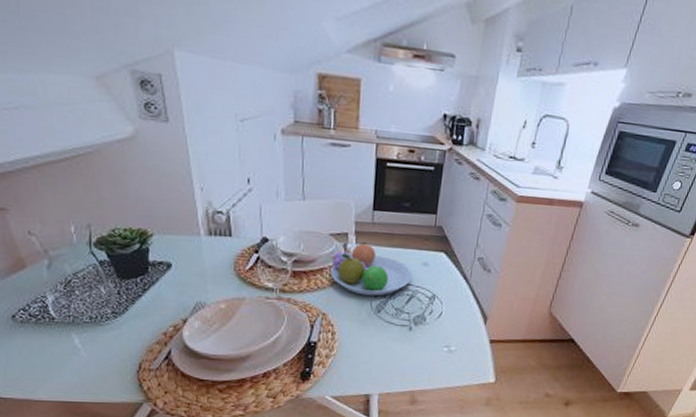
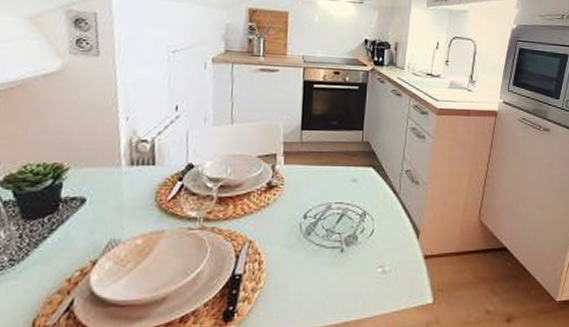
fruit bowl: present [330,241,413,296] -> none [258,161,342,218]

